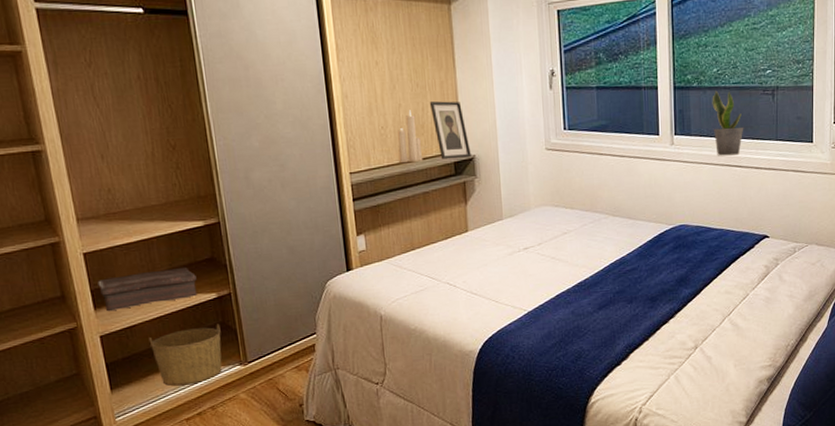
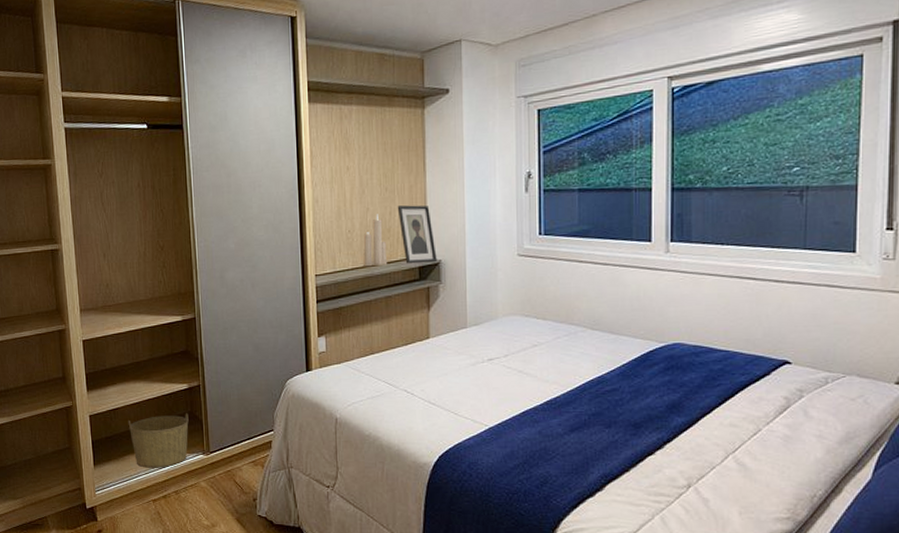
decorative box: present [97,267,197,312] -> none [92,357,172,394]
potted plant: present [712,90,744,156] -> none [719,191,761,266]

